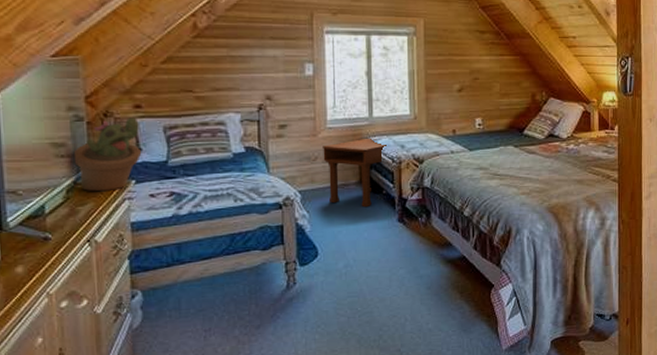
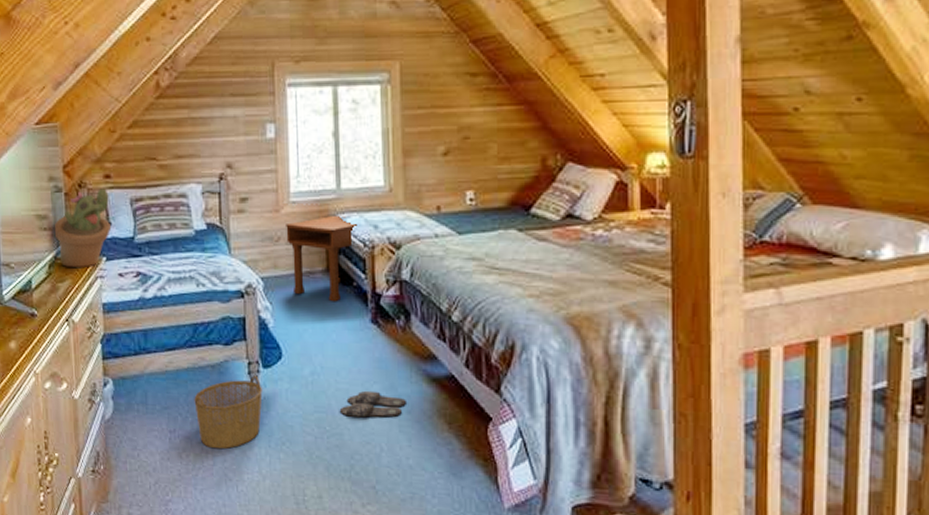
basket: none [231,273,299,340] -> present [194,375,263,450]
slippers: none [370,275,427,298] -> present [339,390,406,419]

